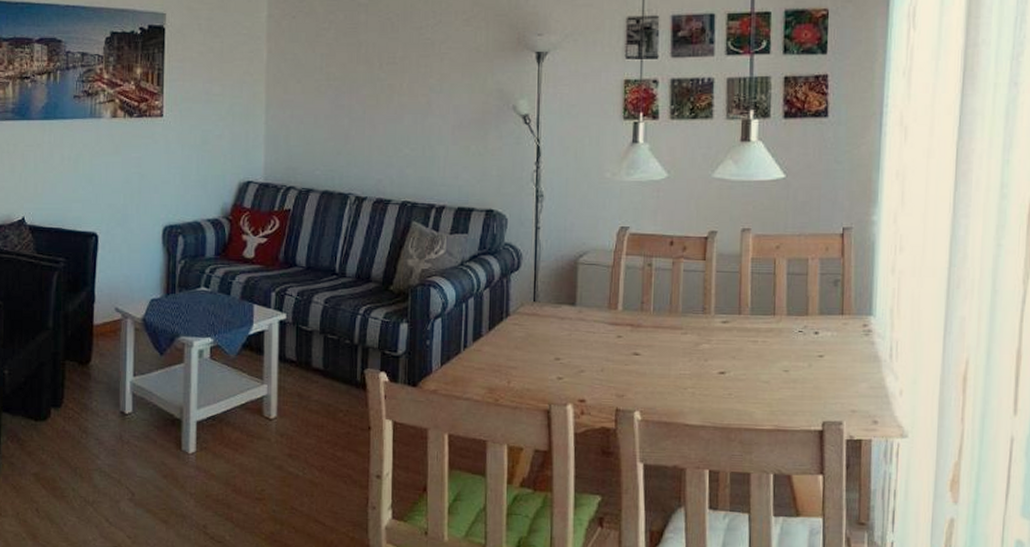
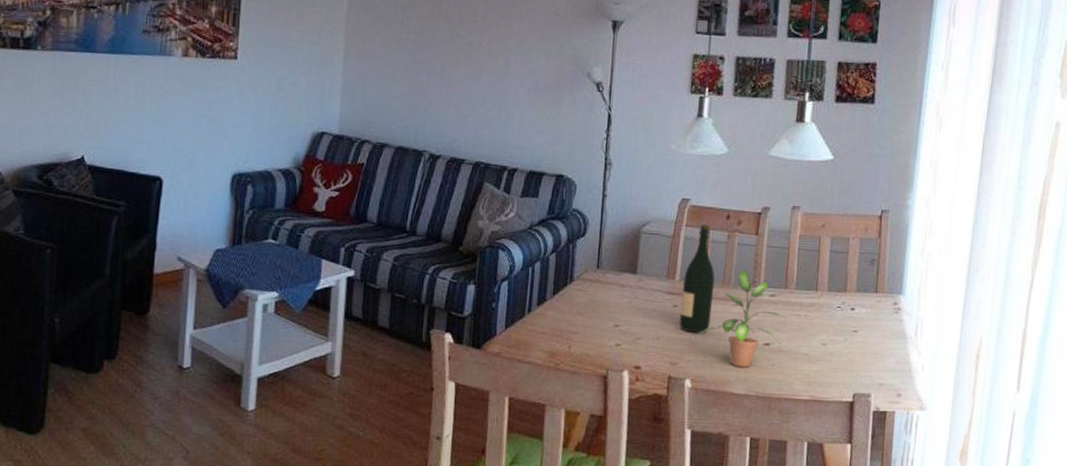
wine bottle: none [624,252,661,364] -> present [679,224,715,333]
potted plant: none [641,296,740,398] -> present [694,269,785,368]

